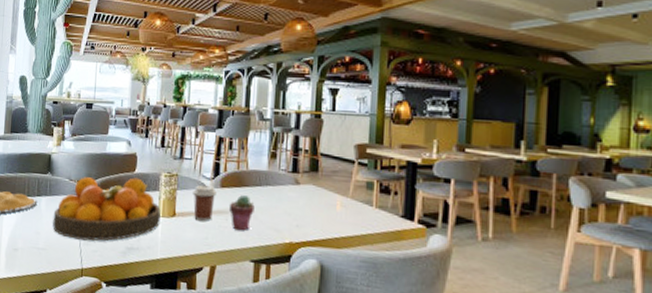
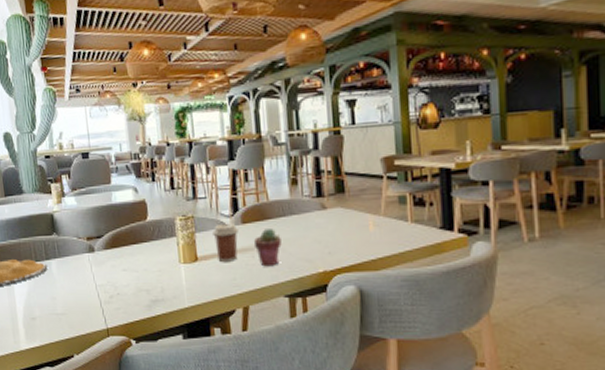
fruit bowl: present [52,177,161,241] -> none [66,226,183,299]

